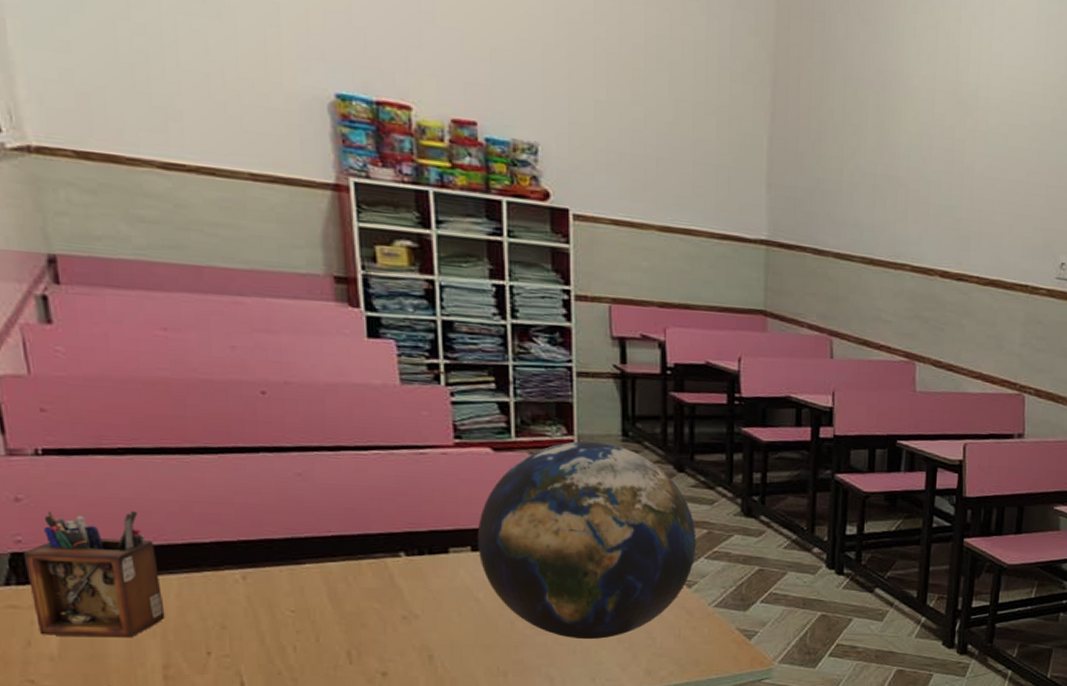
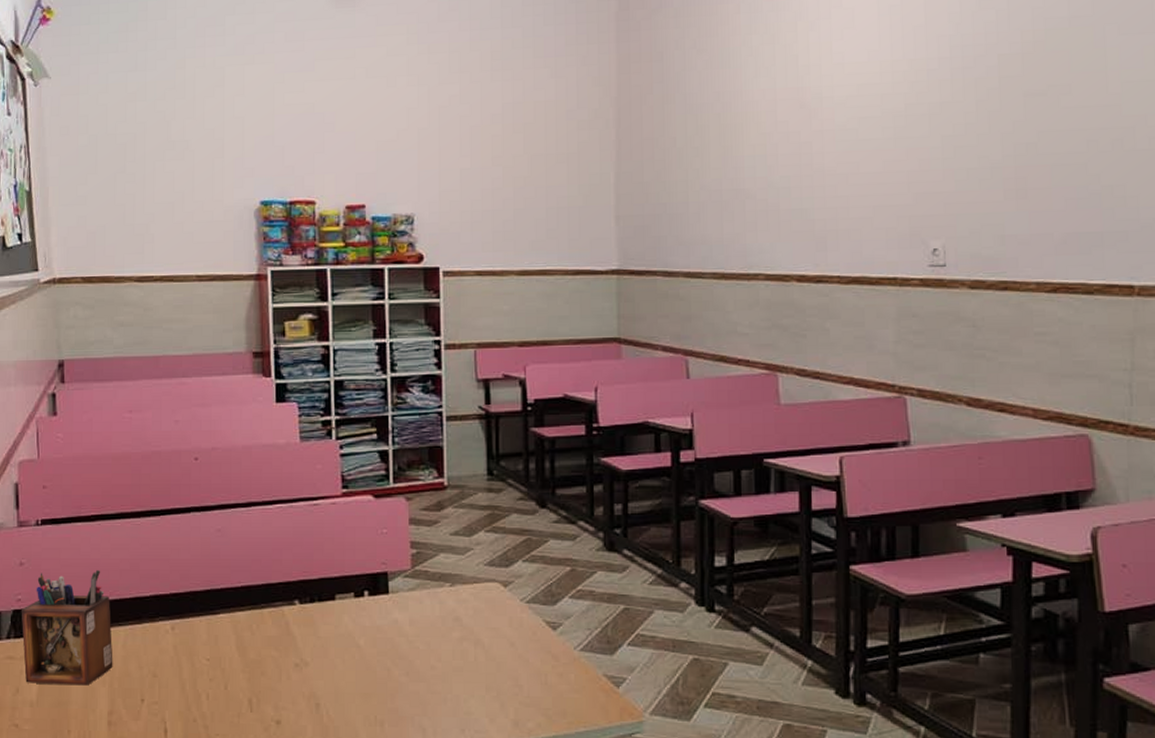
globe: present [477,441,697,640] -> none [359,482,560,688]

